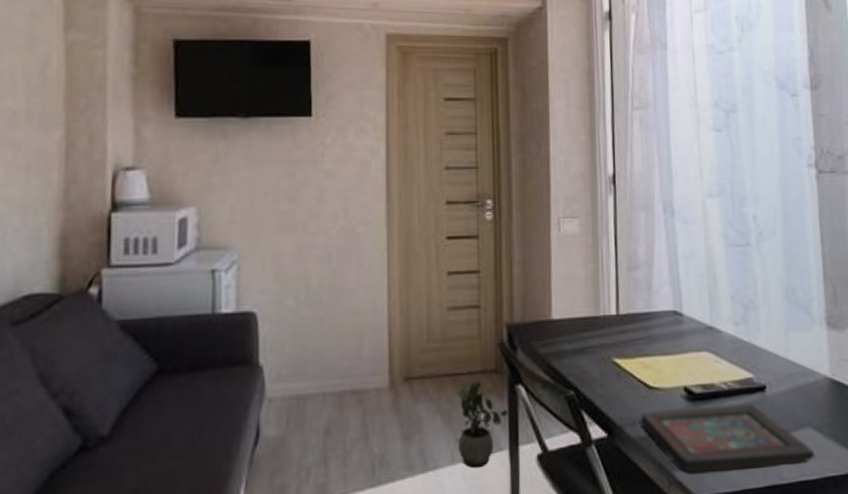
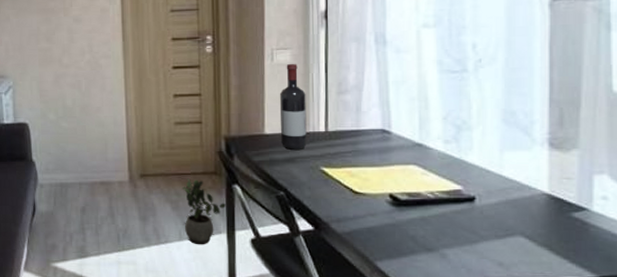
wine bottle: none [567,234,598,338] -> present [279,63,307,150]
religious icon: present [641,404,815,474] -> none [346,211,525,267]

